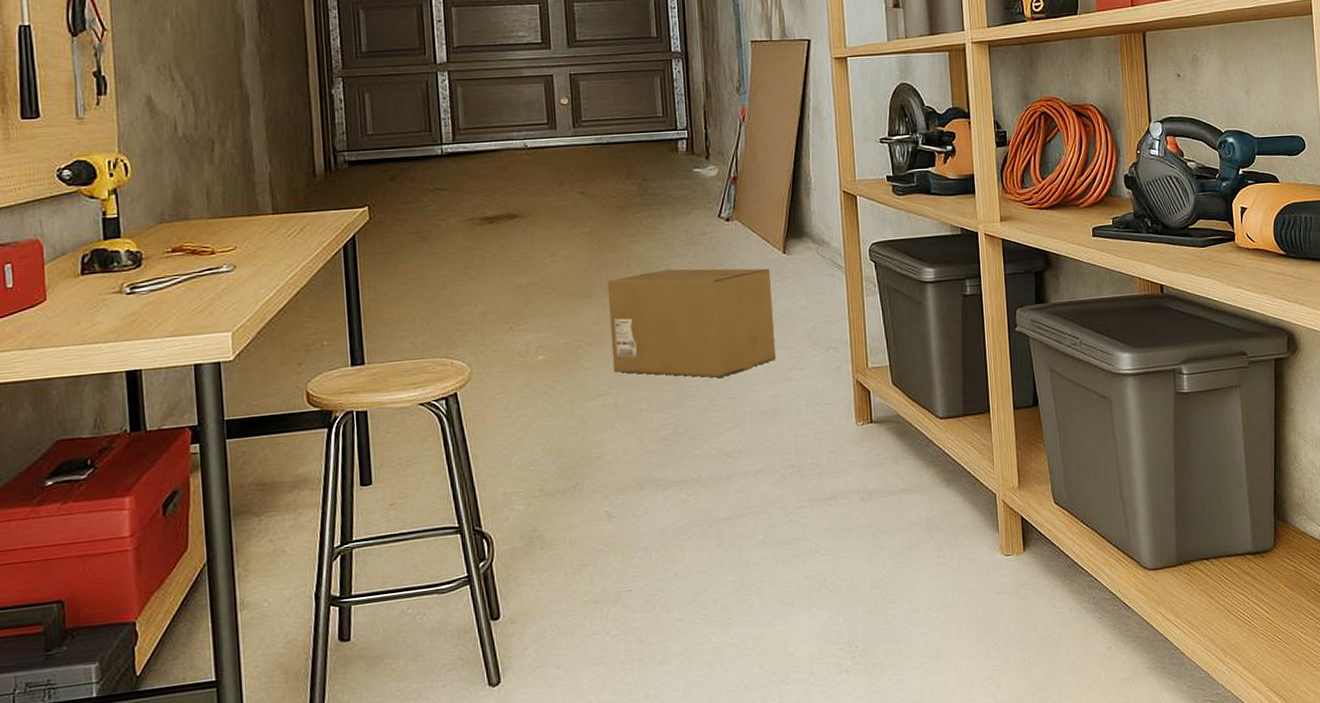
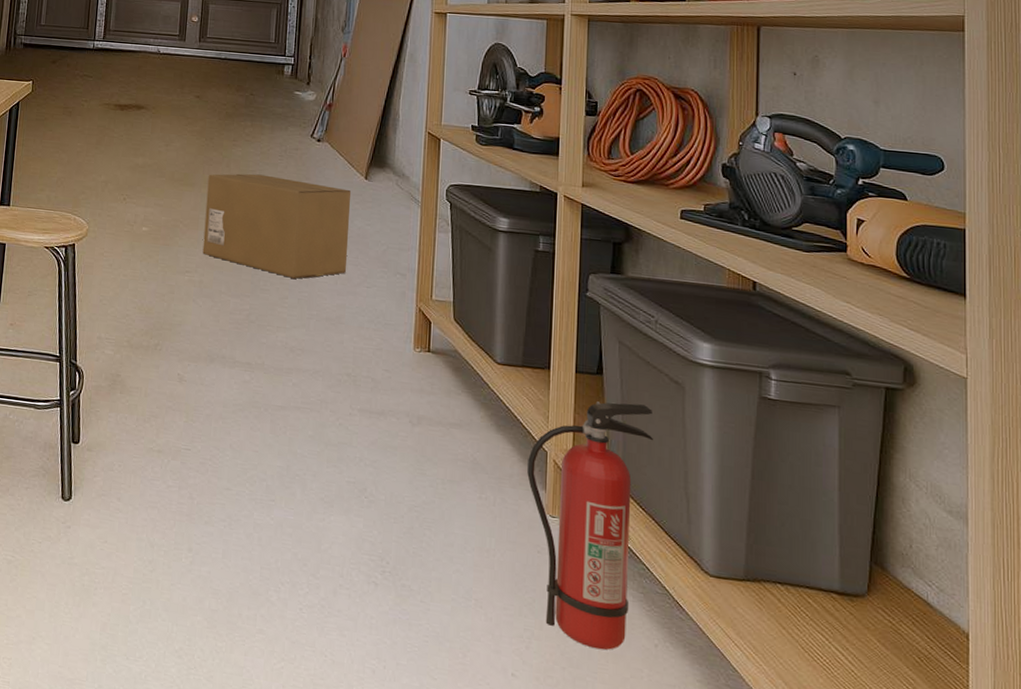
fire extinguisher: none [979,426,1089,669] -> present [527,401,653,650]

